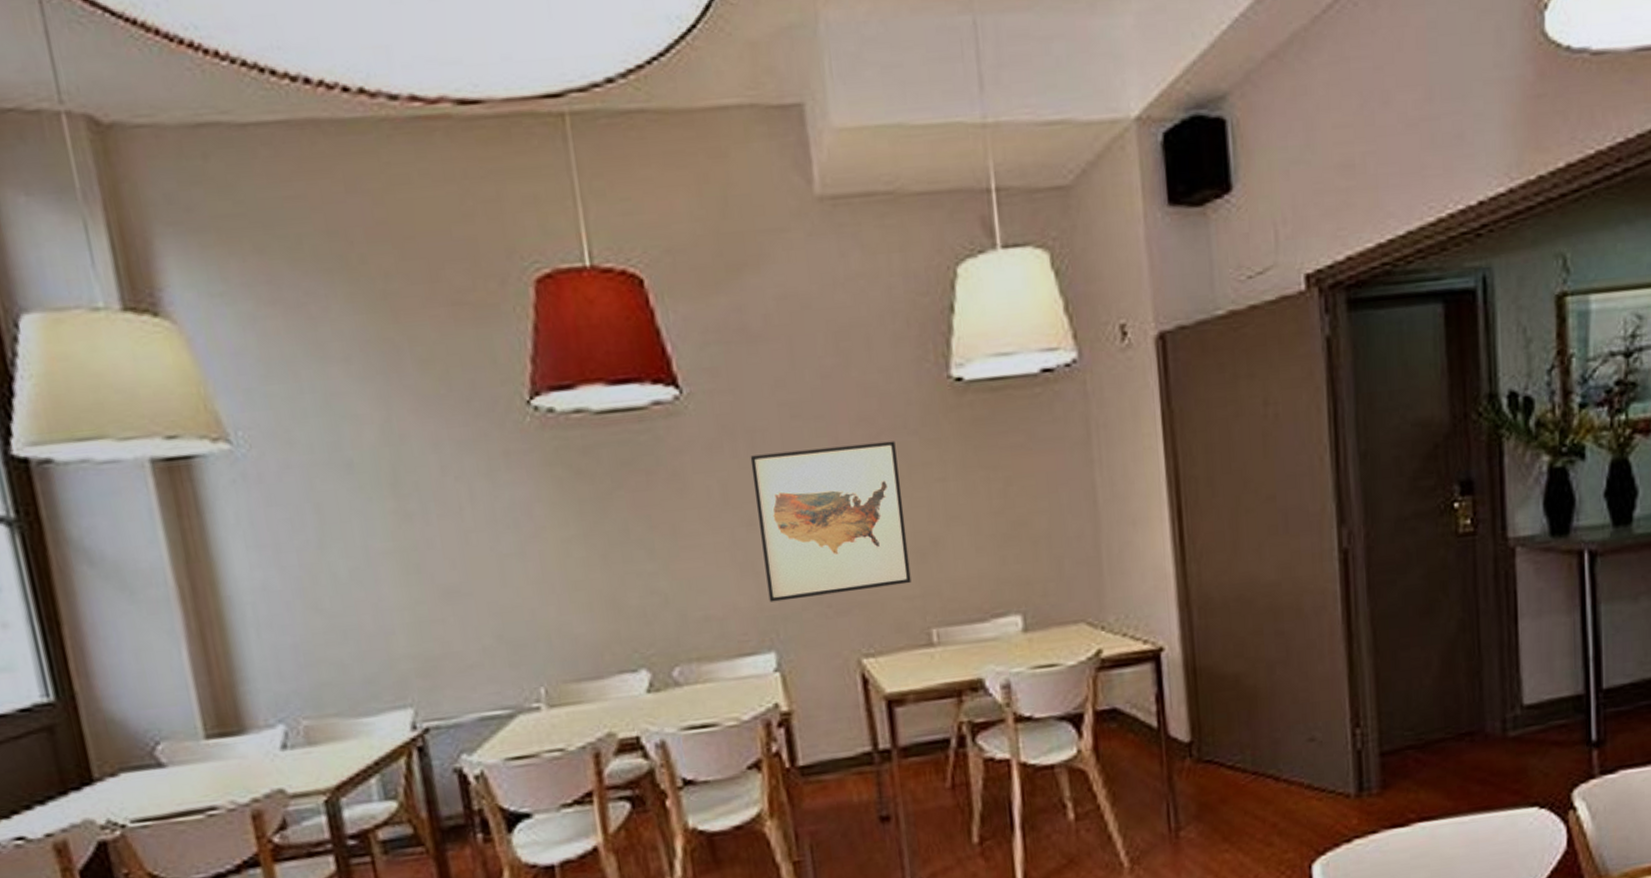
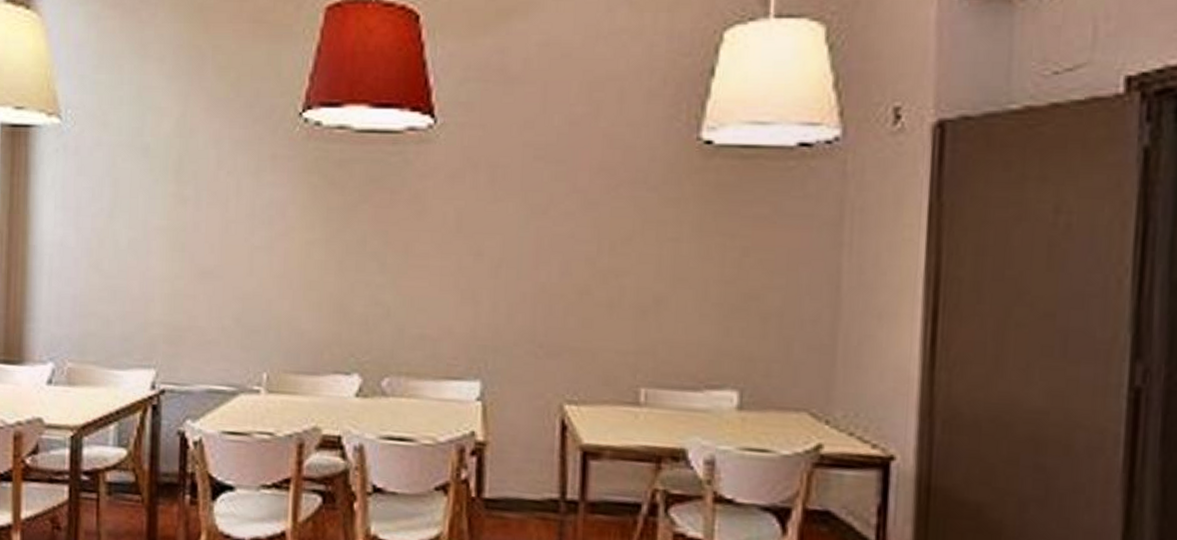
wall art: present [750,441,911,603] -> none [483,189,633,338]

